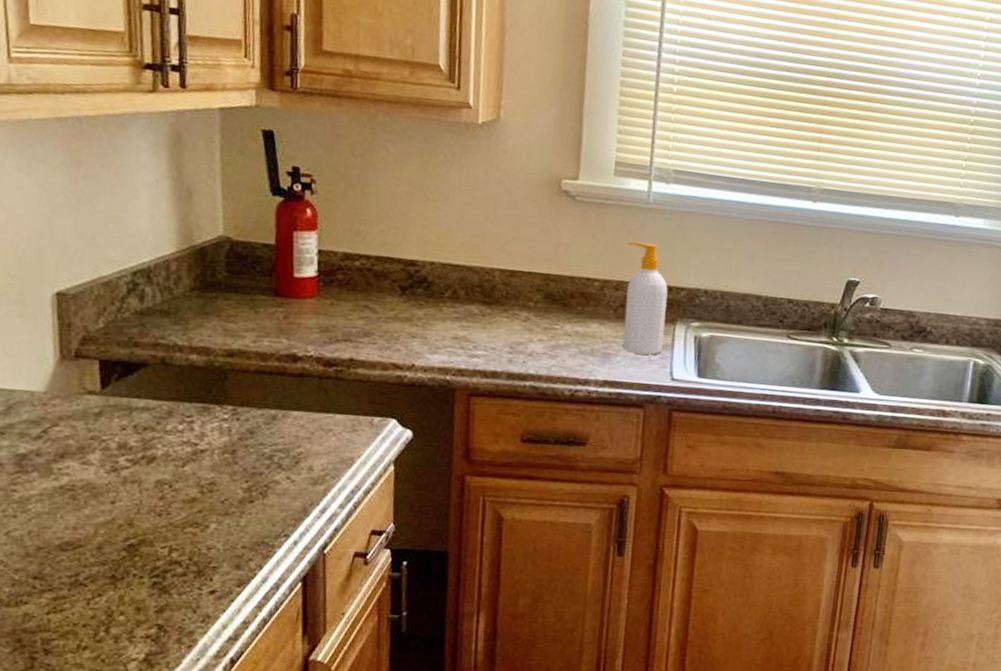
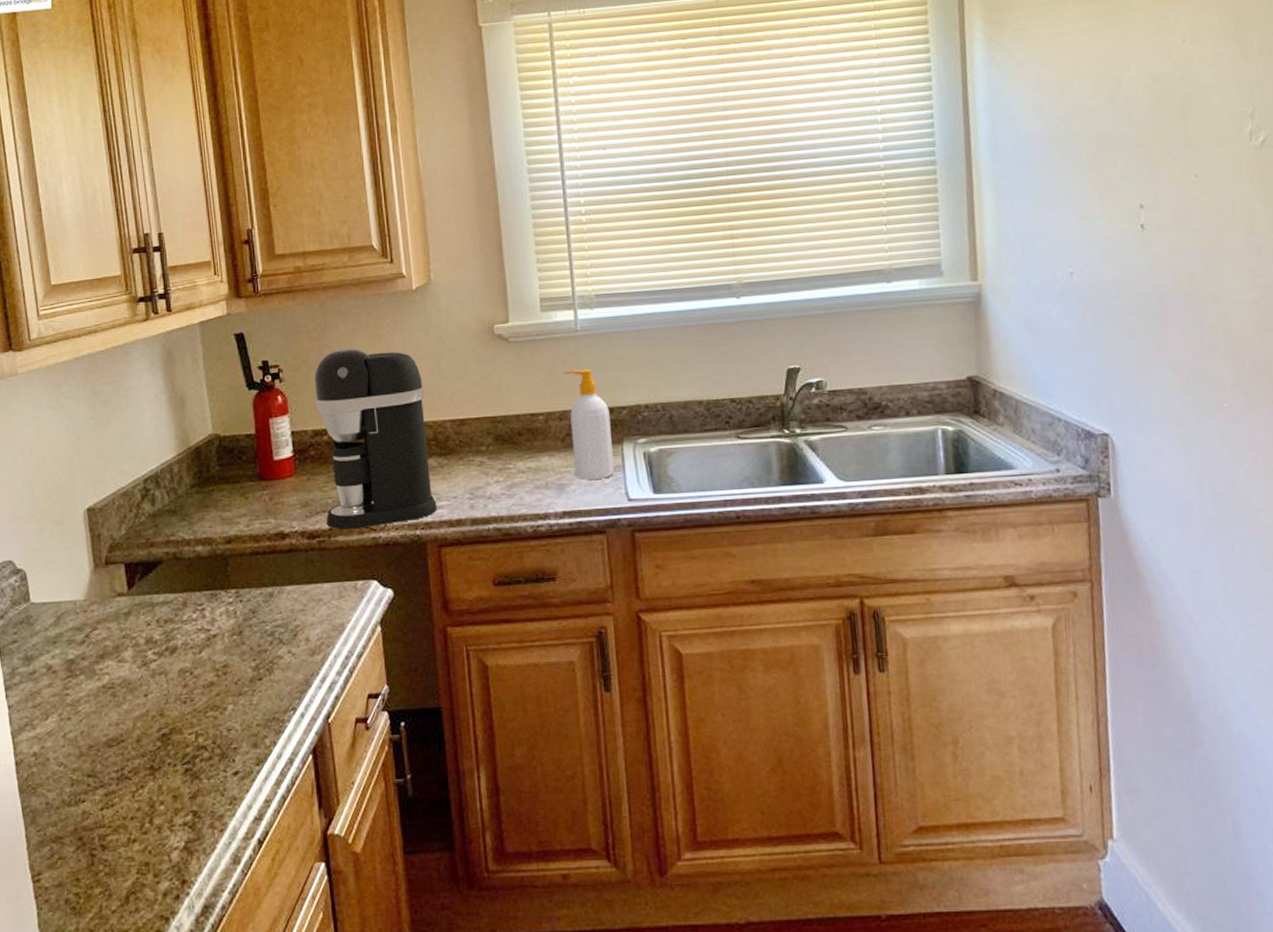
coffee maker: none [346,171,475,365] -> present [314,348,437,530]

